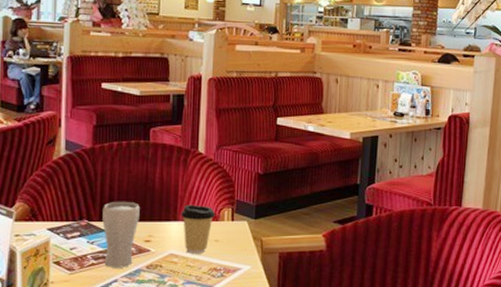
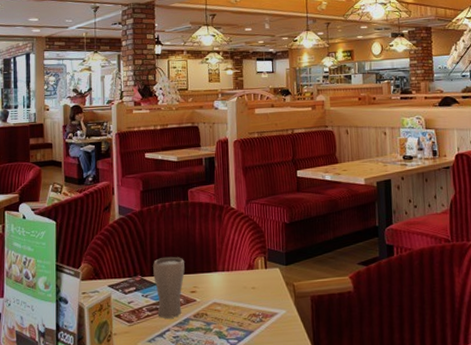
coffee cup: present [180,204,215,254] -> none [219,255,250,302]

